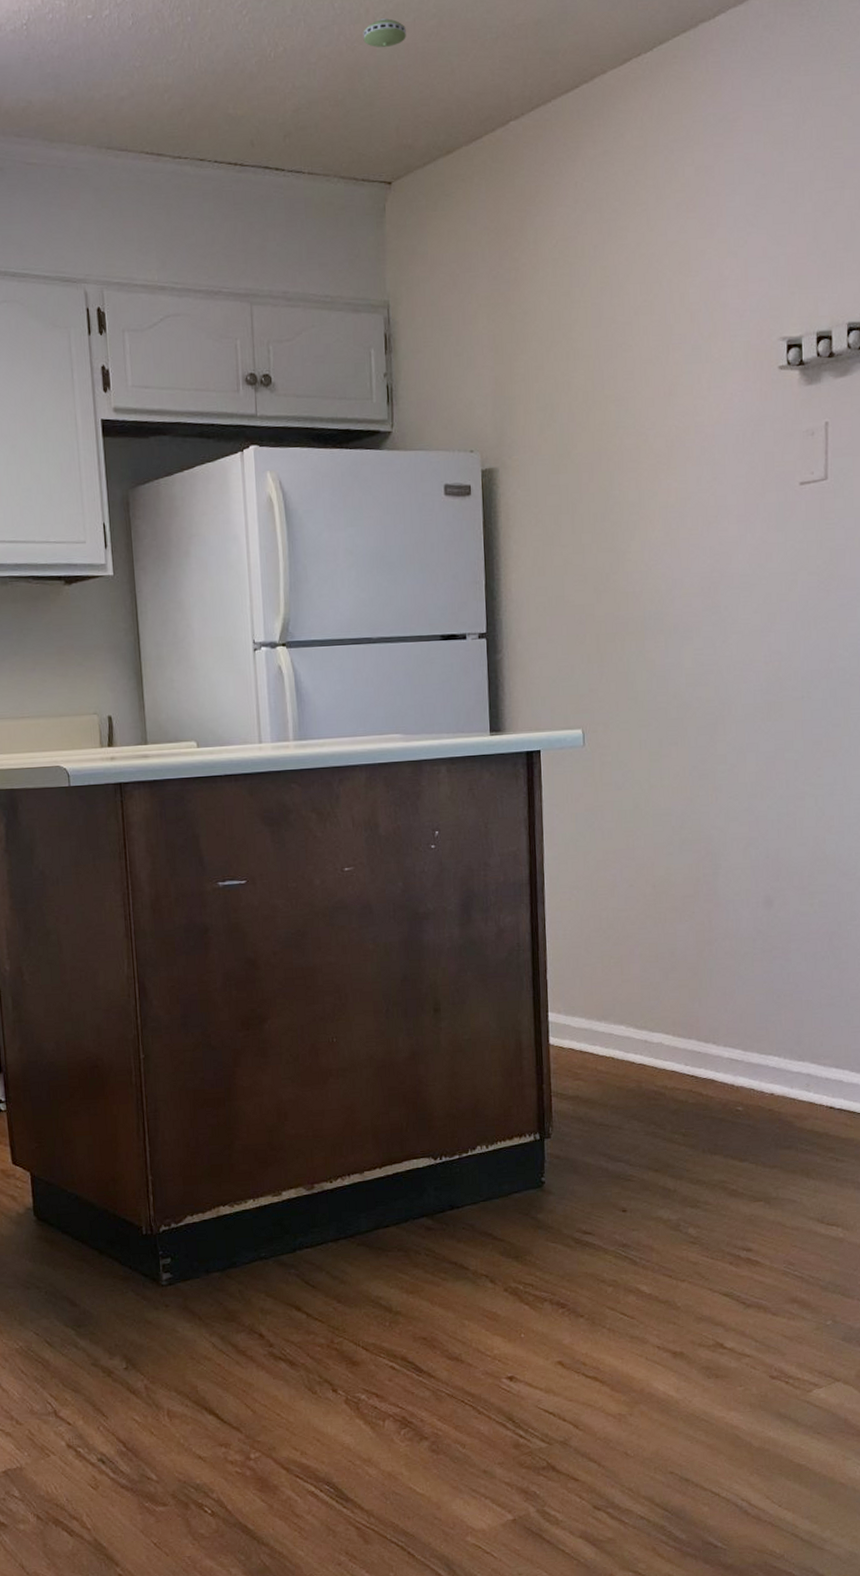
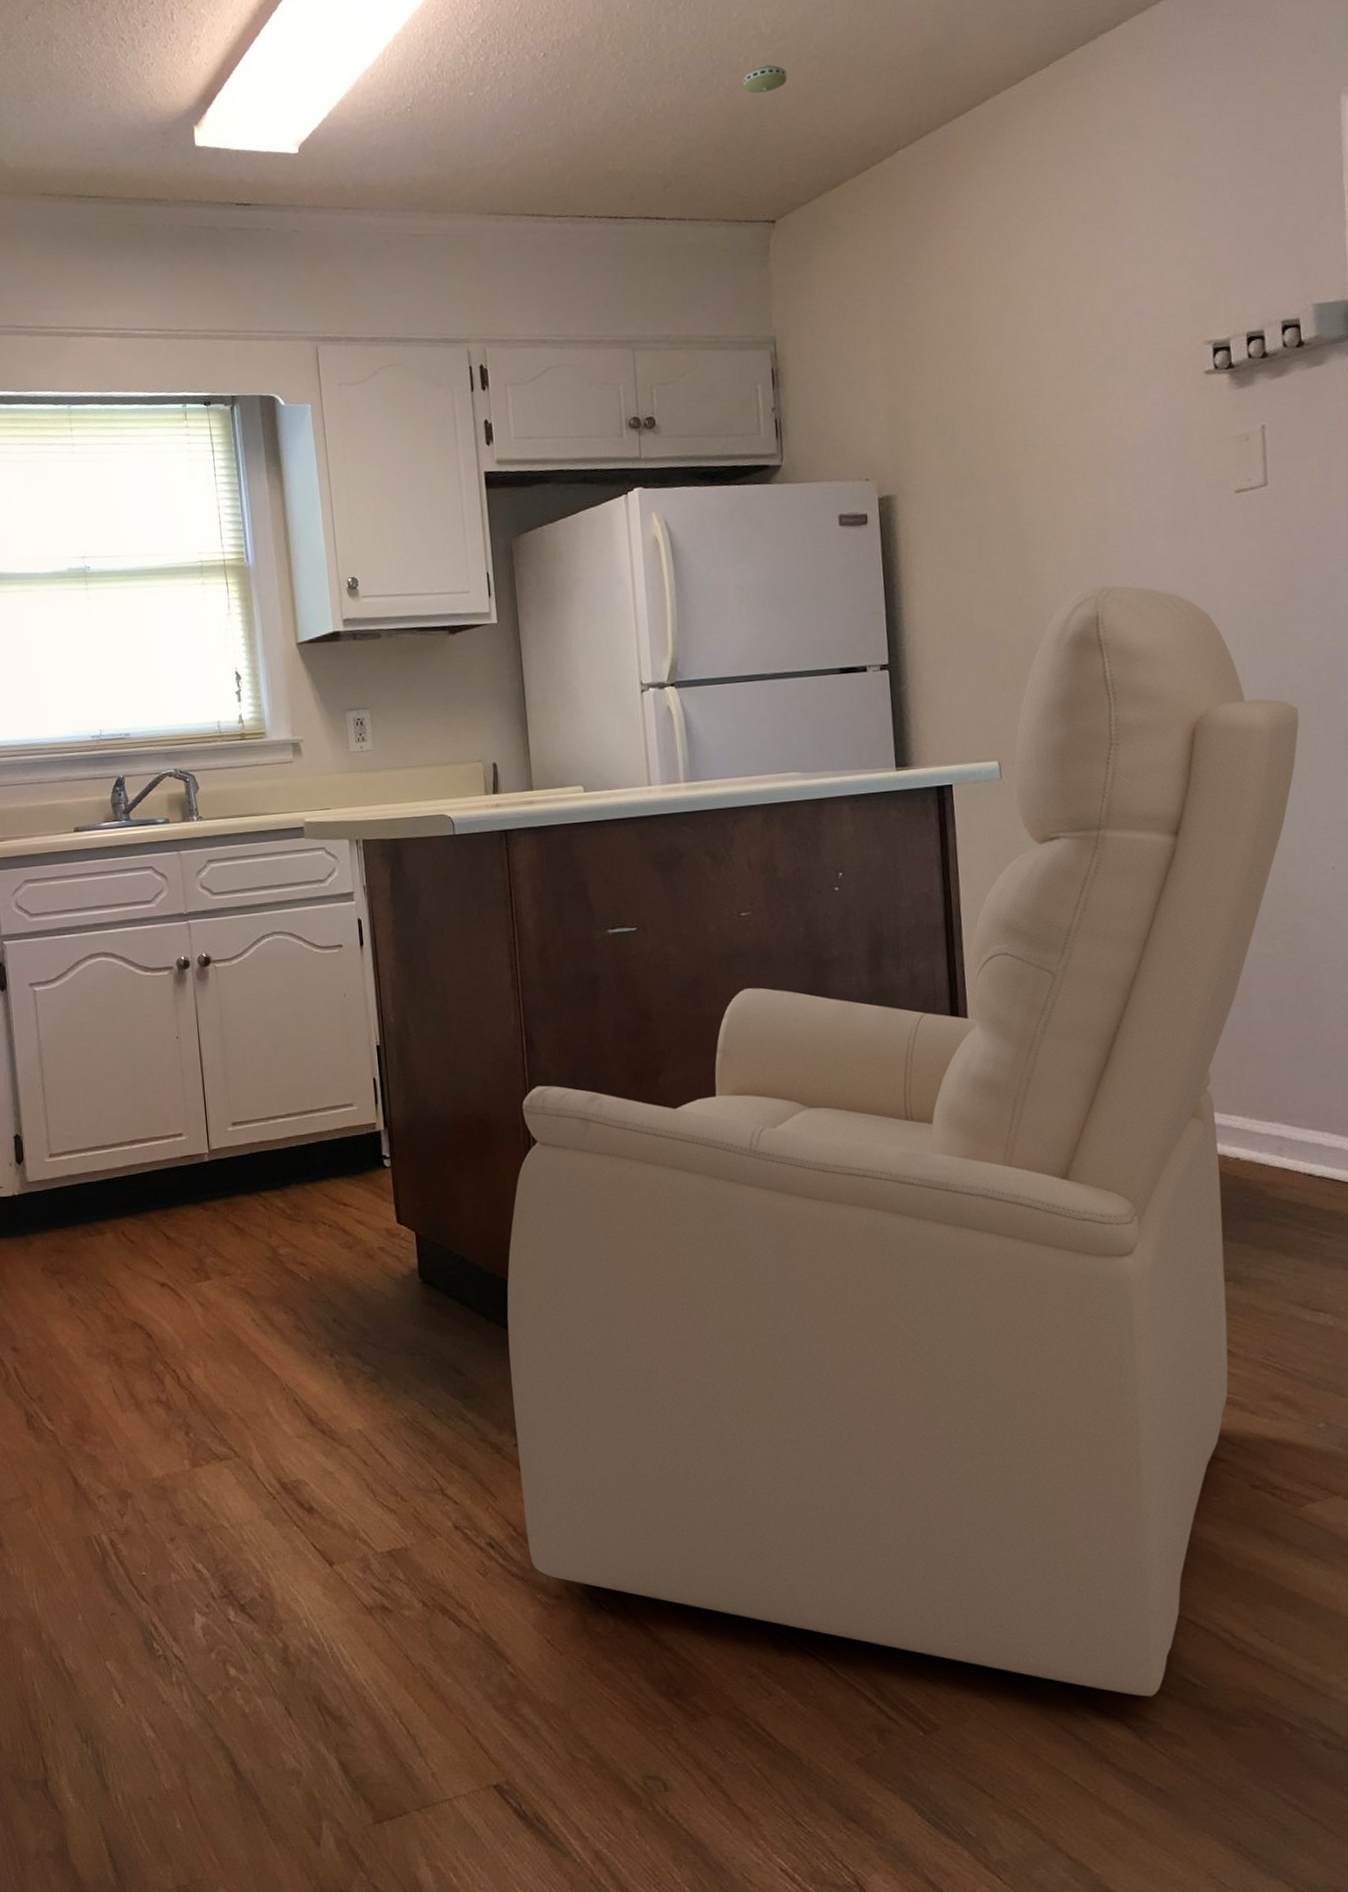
chair: none [118,567,843,1559] -> present [507,585,1299,1697]

